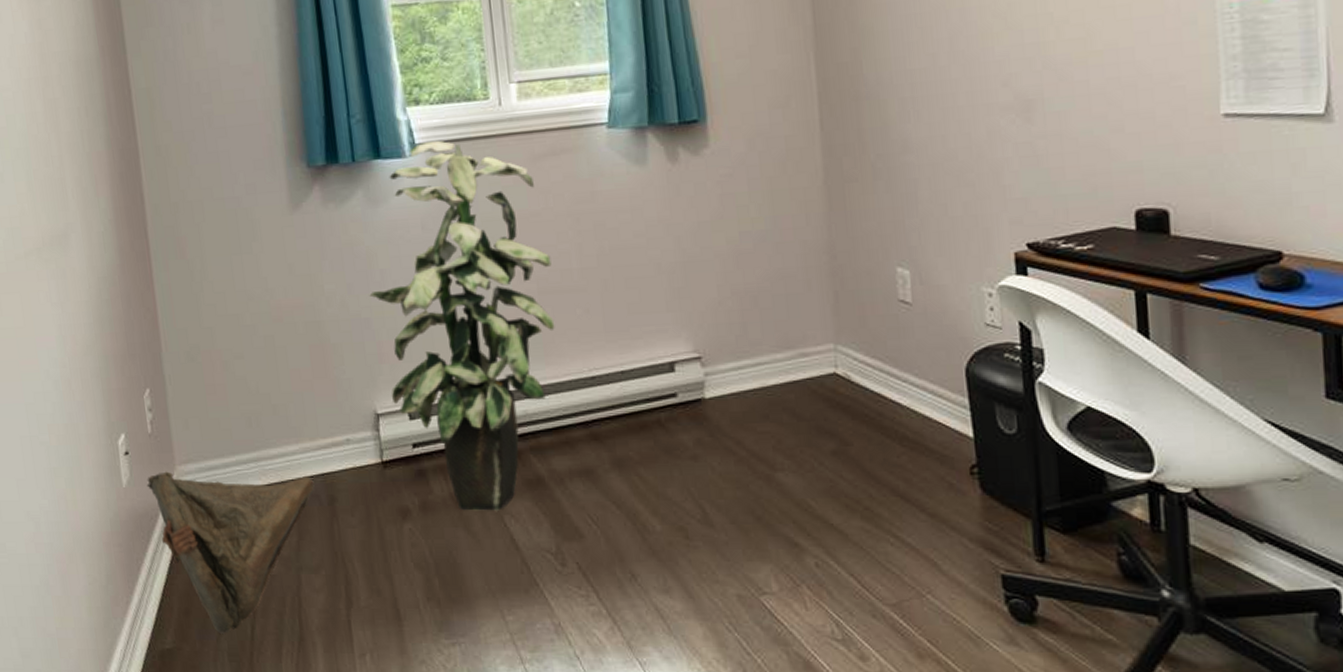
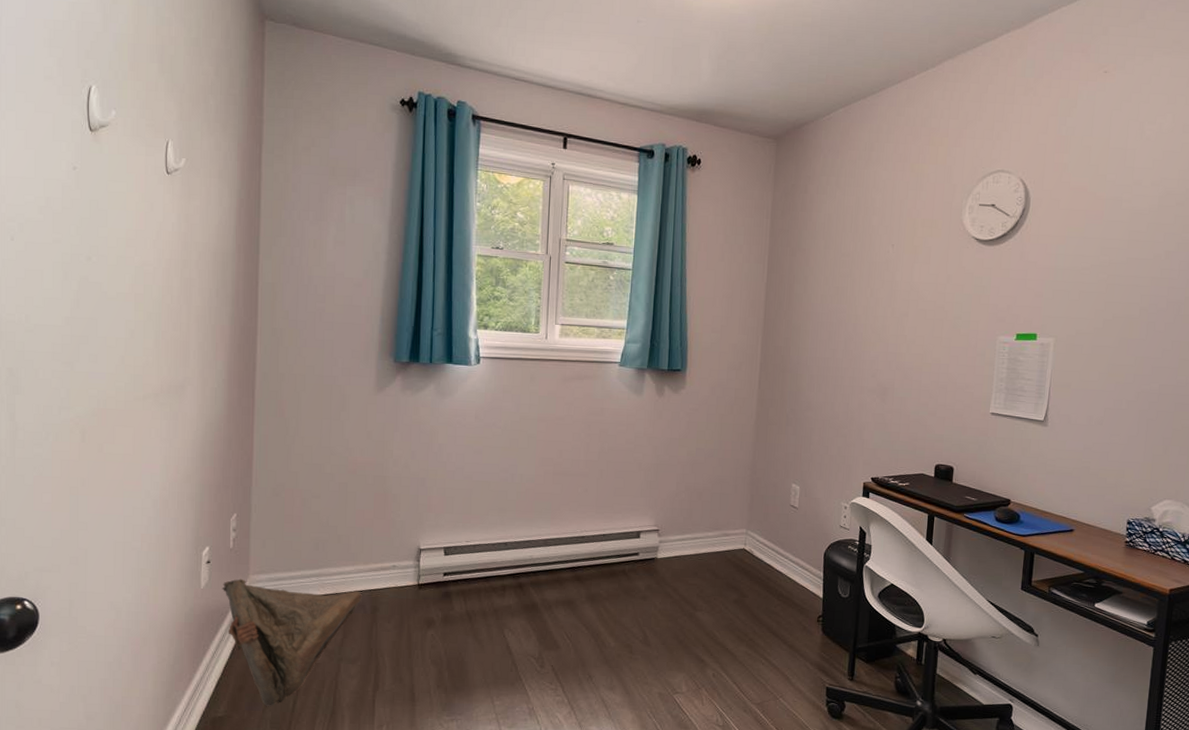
indoor plant: present [369,140,555,511] -> none [427,356,566,626]

